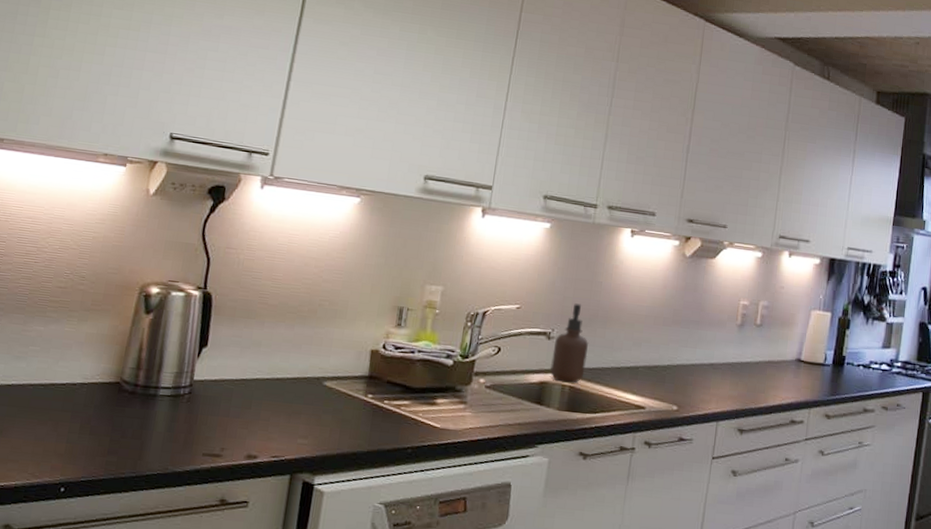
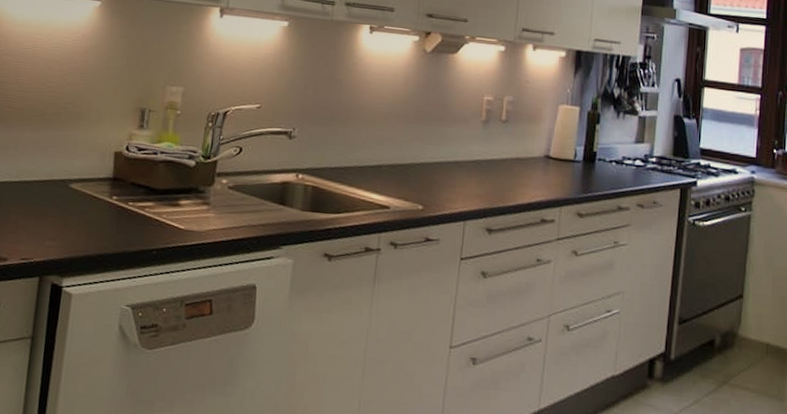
soap dispenser: present [550,303,589,382] -> none [292,102,331,182]

